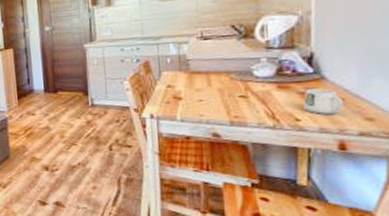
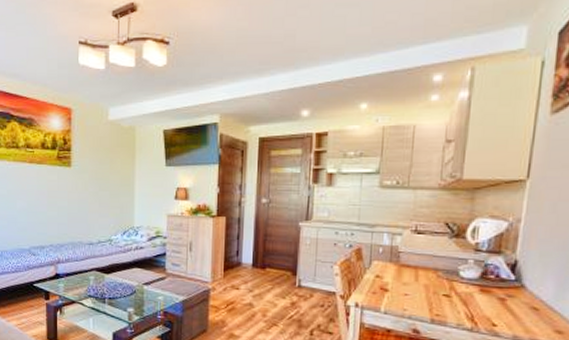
mug: present [303,88,344,114] -> none [501,296,539,323]

